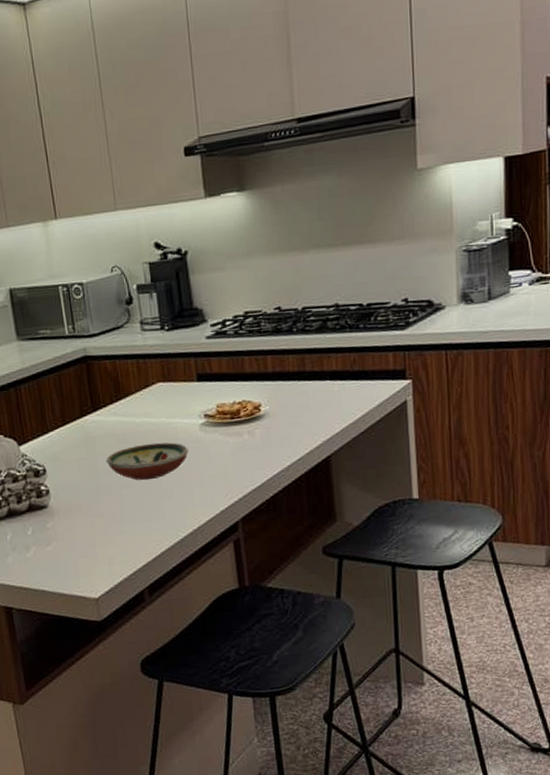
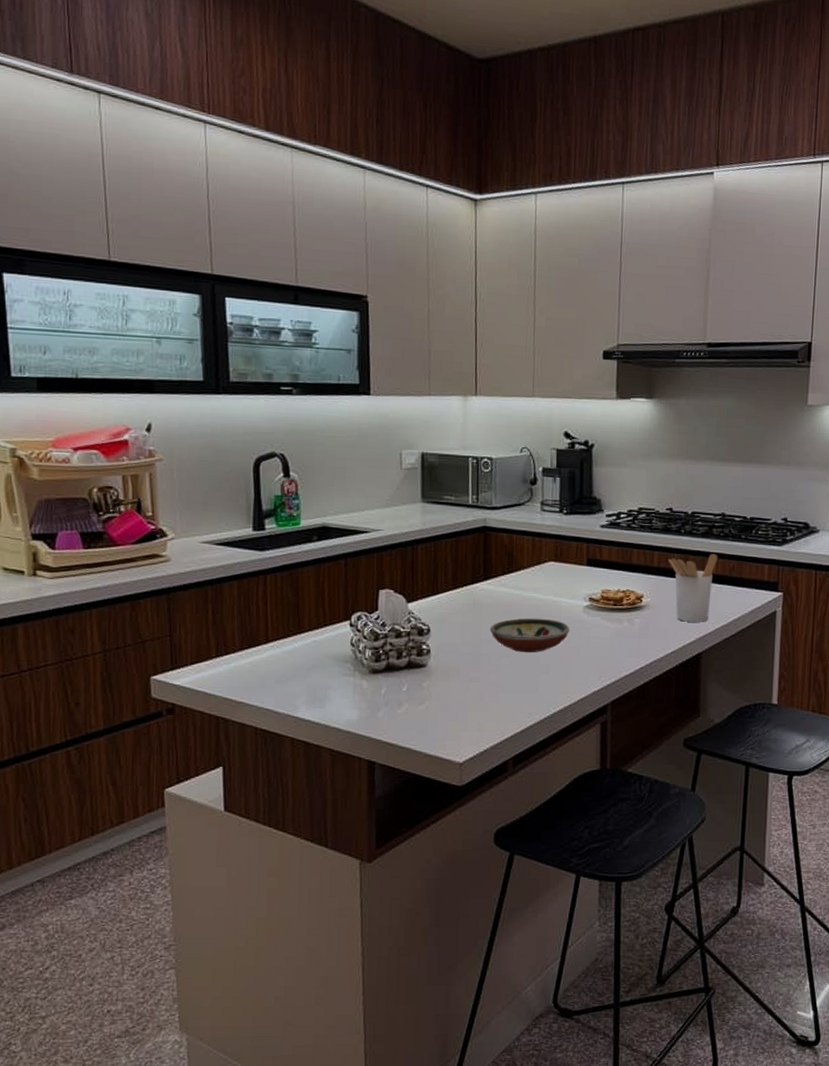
utensil holder: none [284,349,337,426] -> present [669,554,718,622]

